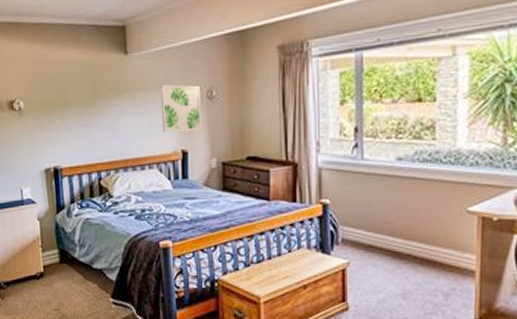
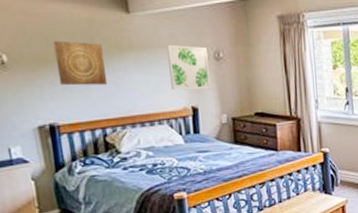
wall art: none [60,85,105,130] -> present [53,40,108,86]

